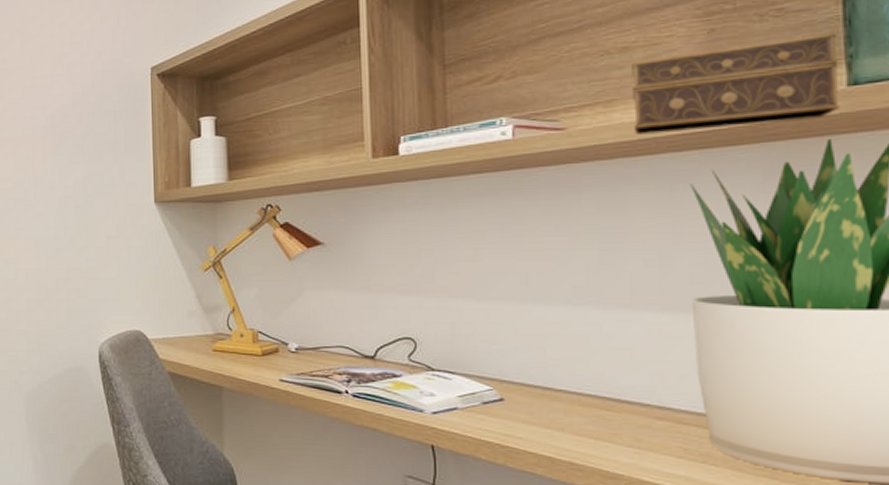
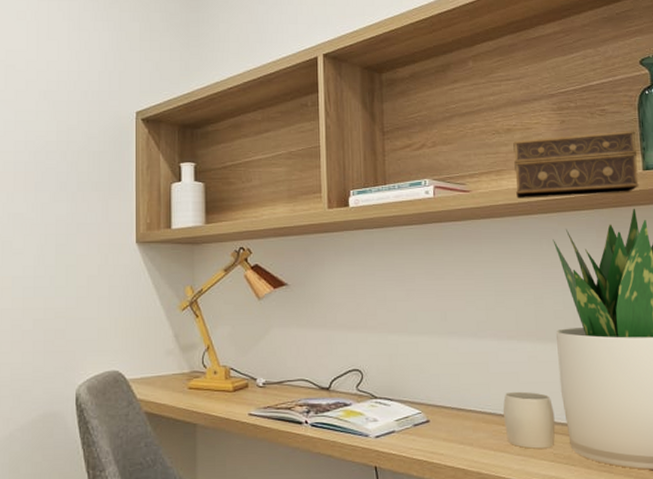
mug: none [607,371,687,442] -> present [502,391,556,449]

